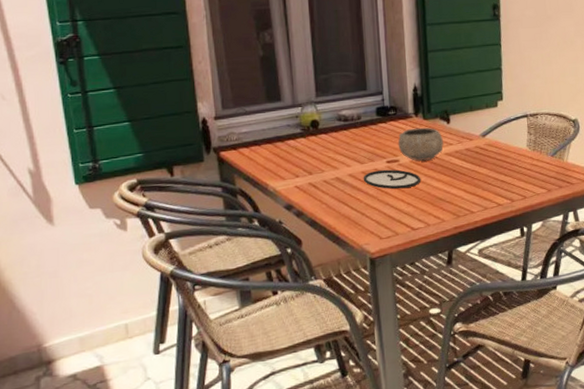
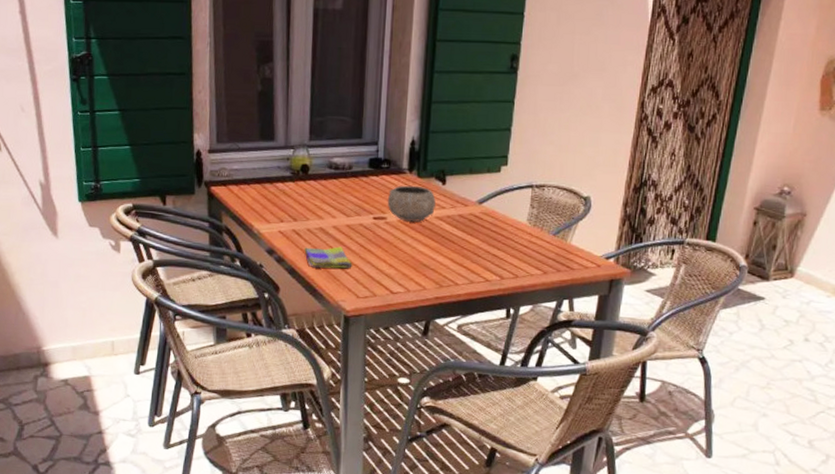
dish towel: none [323,192,372,217] -> present [304,246,353,269]
plate: present [363,169,421,190] -> none [347,225,407,249]

